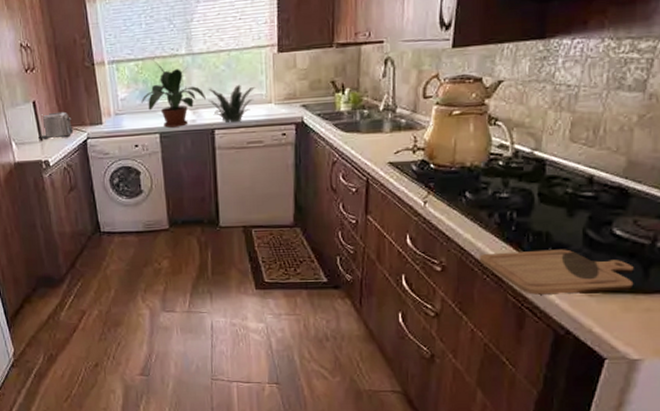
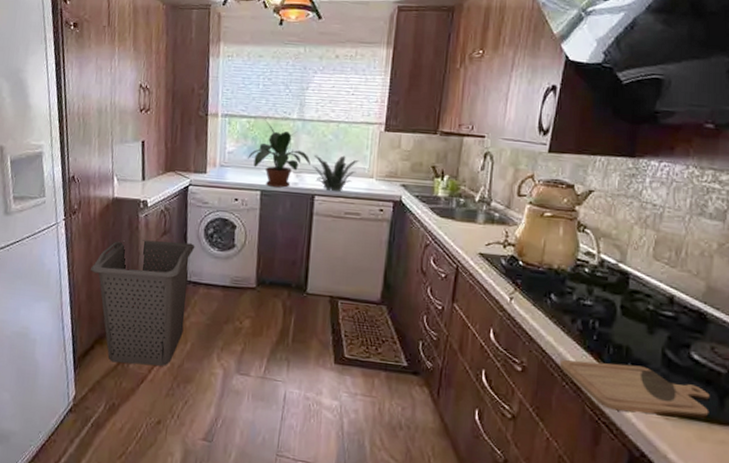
laundry basket: none [6,195,105,317] -> present [91,240,195,366]
toaster: present [38,111,74,140] -> none [141,154,177,182]

